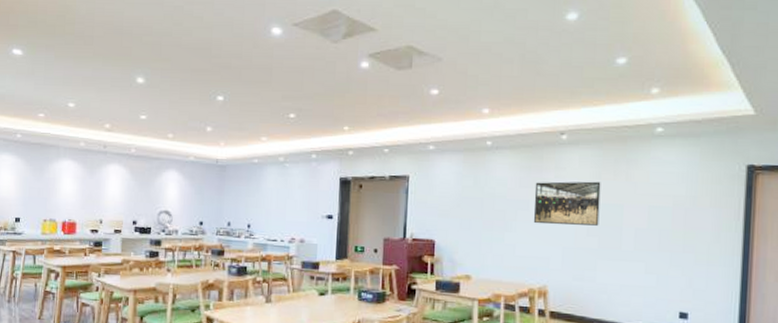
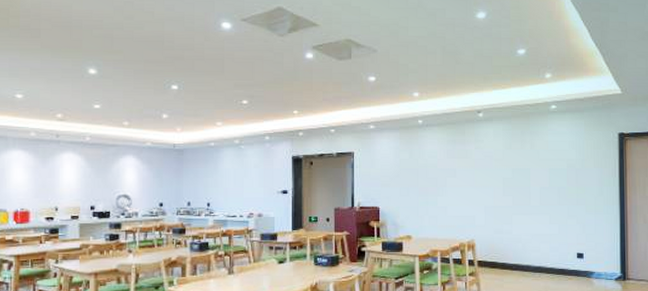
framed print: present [533,181,601,226] -> none [460,151,512,188]

